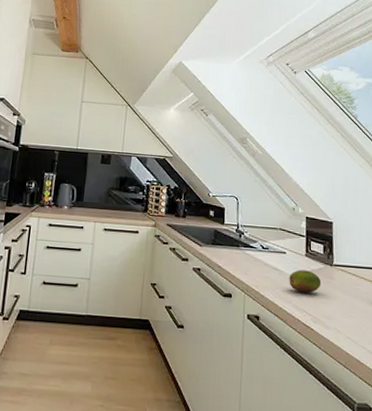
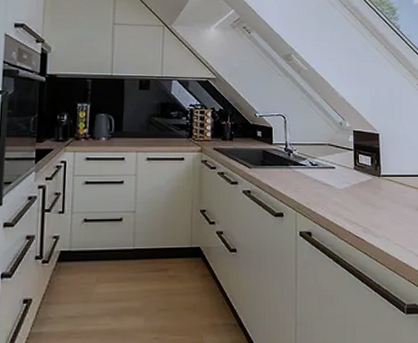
fruit: present [289,270,322,293] -> none [339,183,370,205]

